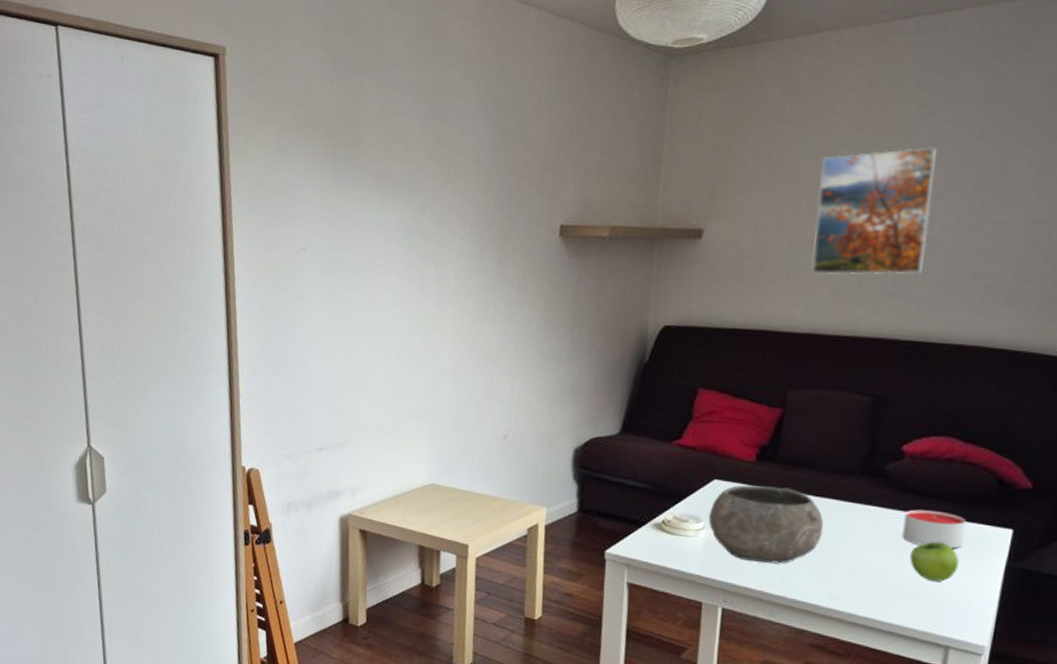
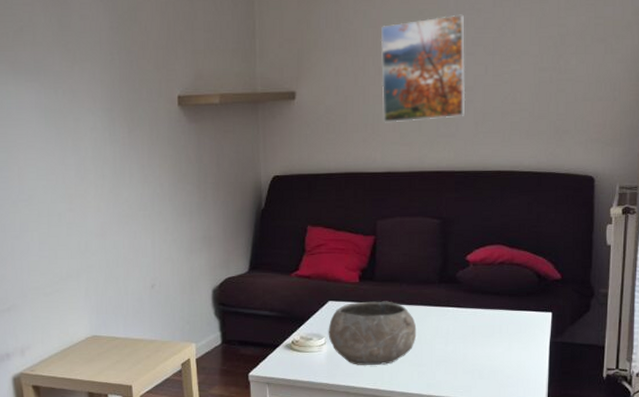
candle: present [902,509,966,549] -> none [474,305,519,334]
fruit: present [909,541,959,582] -> none [482,329,517,361]

